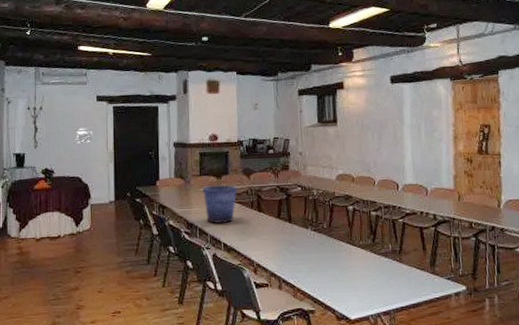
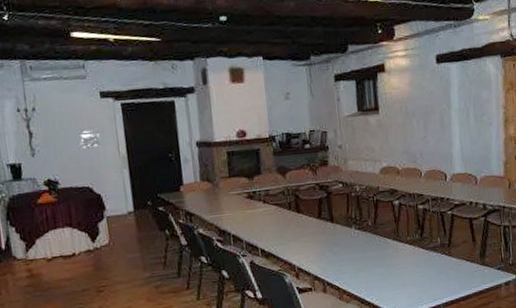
bucket: present [202,185,237,223] -> none [232,186,273,229]

